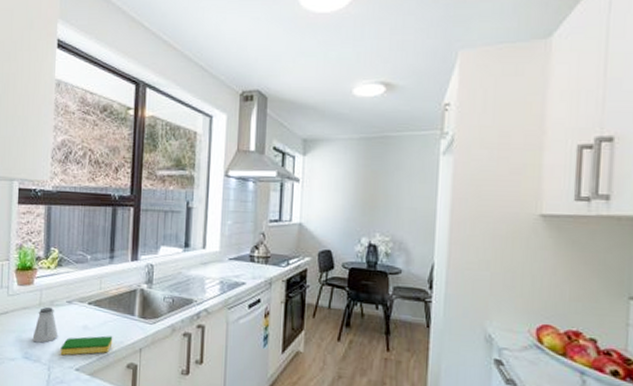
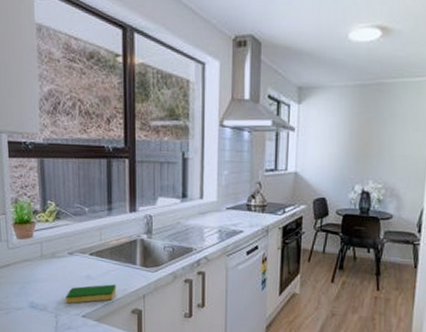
saltshaker: present [32,307,58,343] -> none [37,258,63,293]

